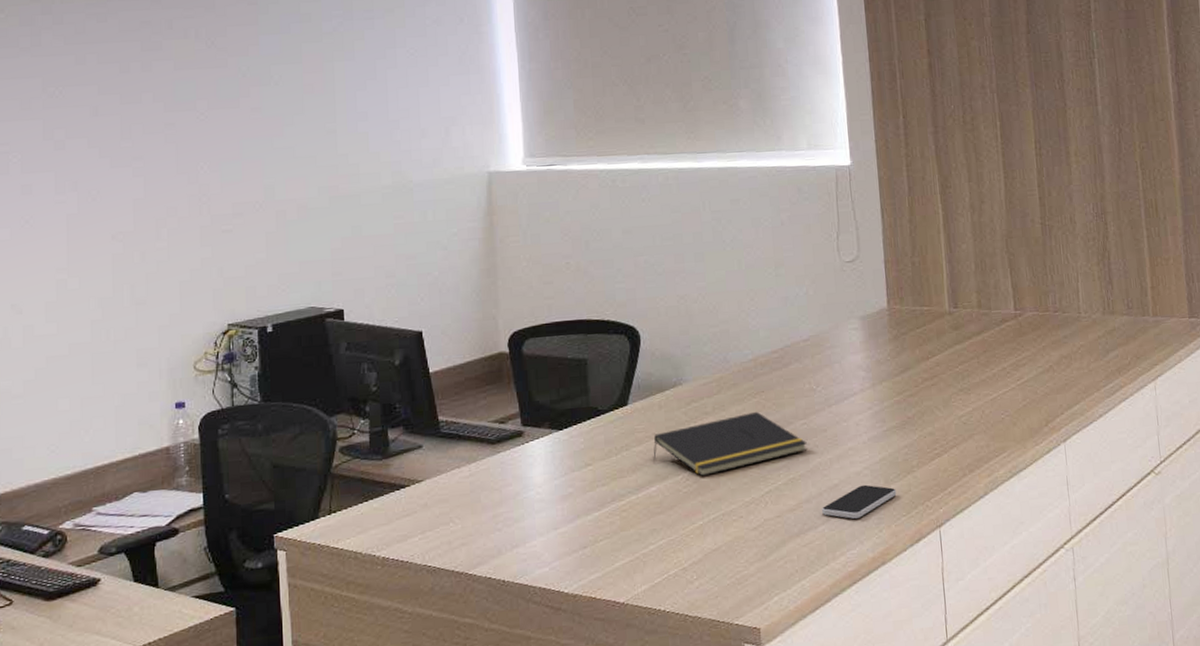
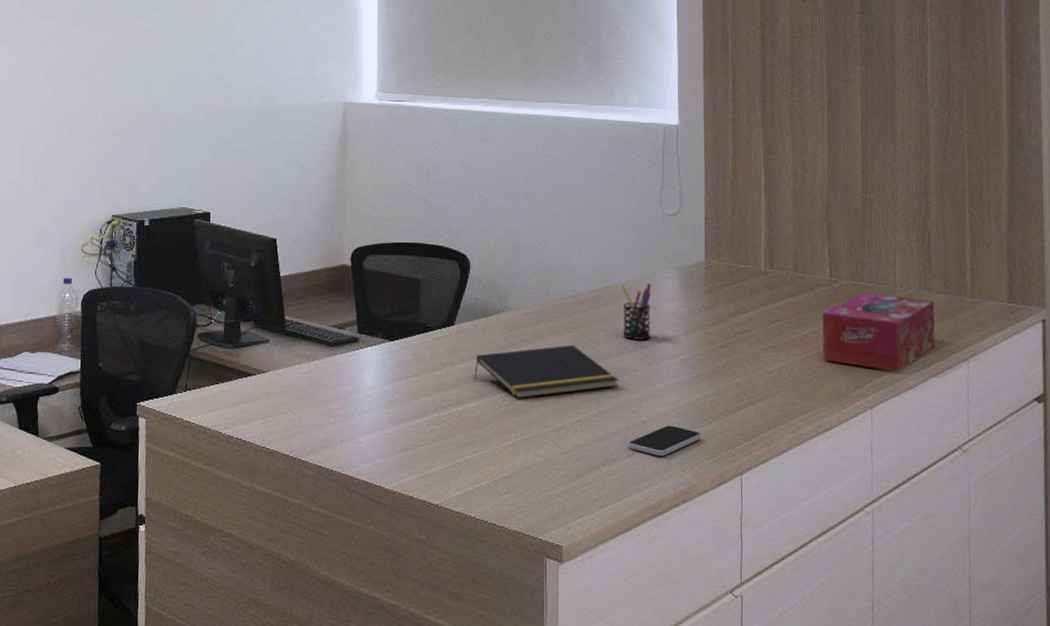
pen holder: none [803,336,838,399] -> present [621,282,652,340]
tissue box: none [1009,322,1122,401] -> present [822,292,935,372]

